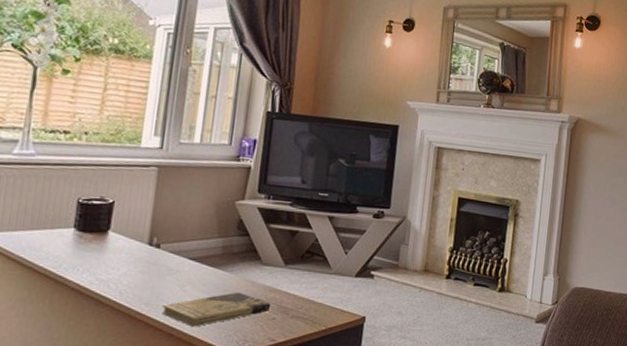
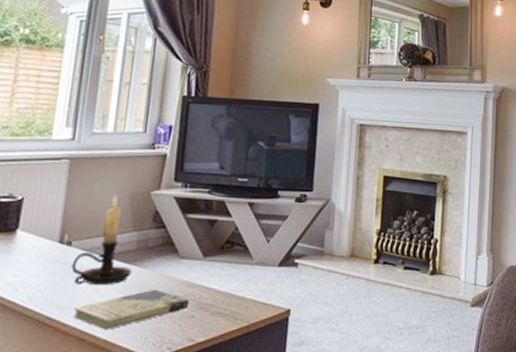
candle holder: none [160,201,217,286] -> present [71,193,132,286]

